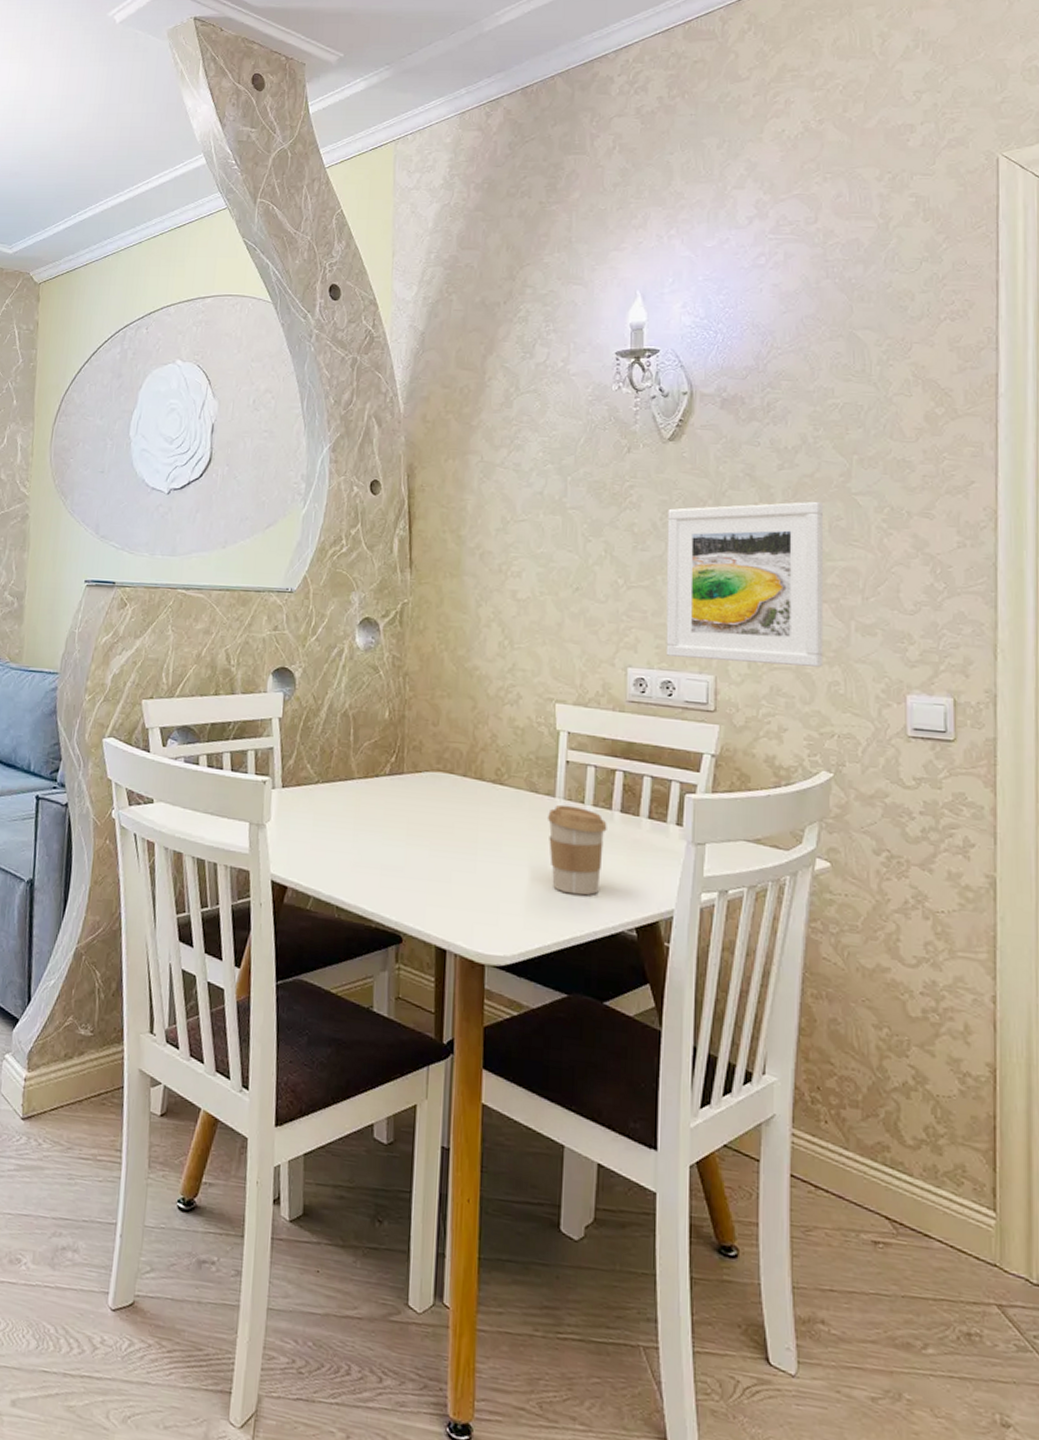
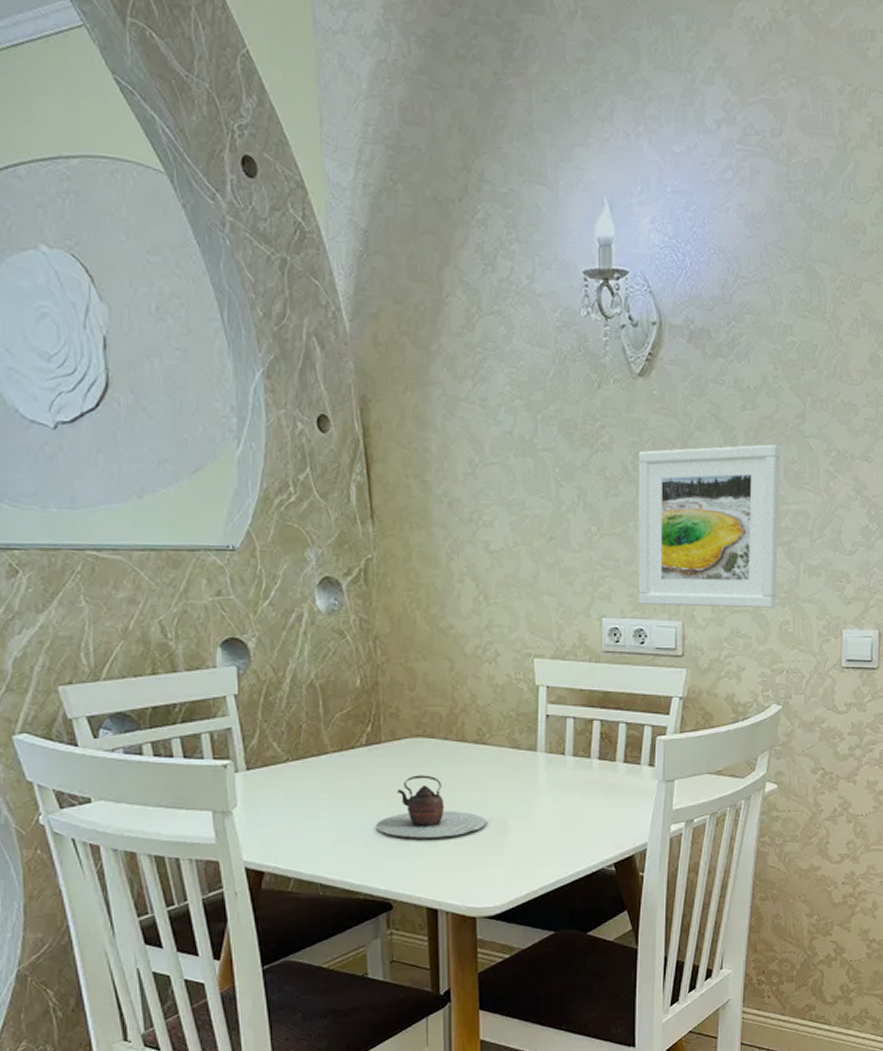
teapot: none [391,808,500,875] -> present [375,775,486,838]
coffee cup: present [547,804,607,896] -> none [529,758,587,841]

